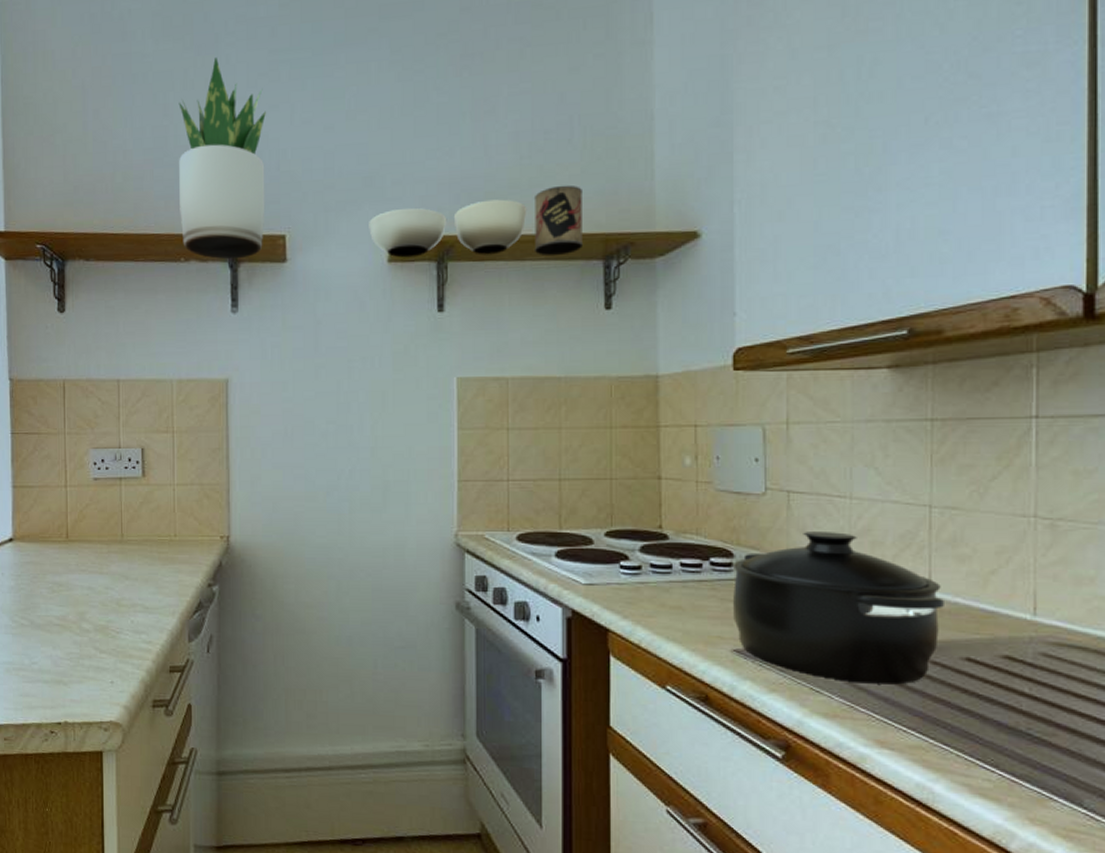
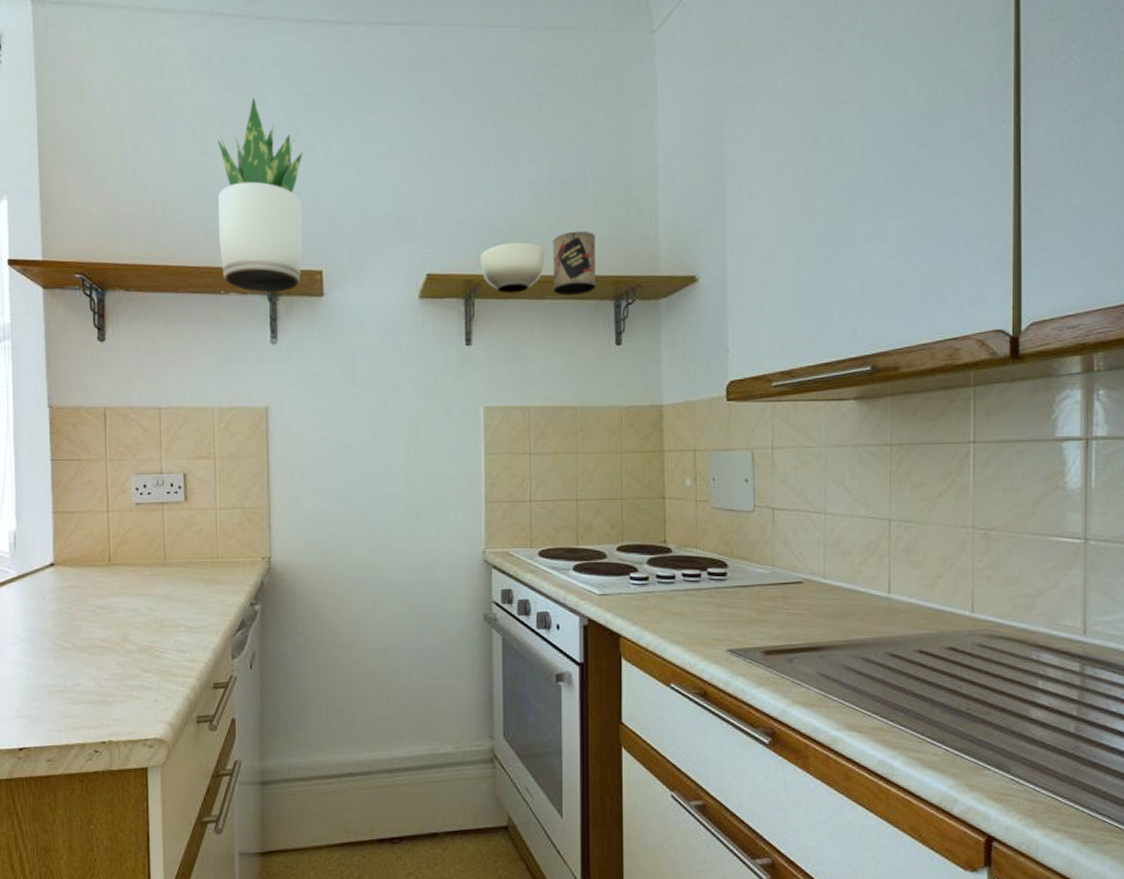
bowl: present [369,207,447,258] -> none [401,247,474,295]
saucepan: present [732,532,944,685] -> none [726,543,901,676]

